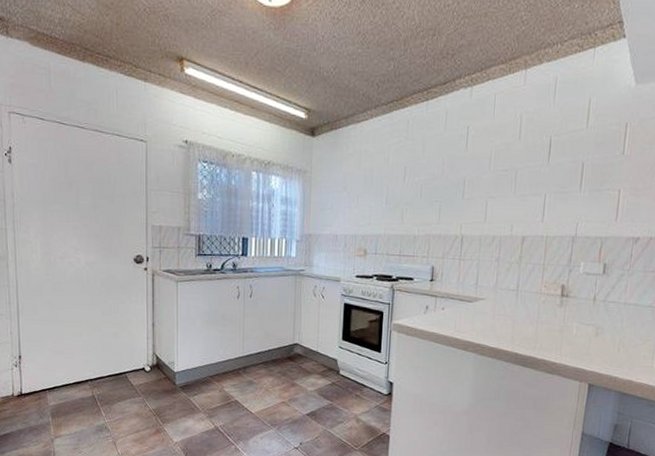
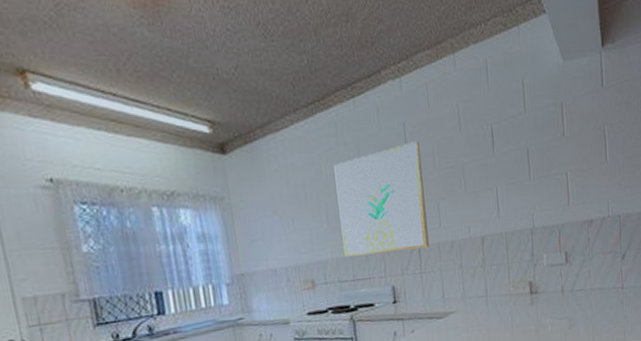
wall art: none [396,144,479,238] -> present [334,141,429,257]

